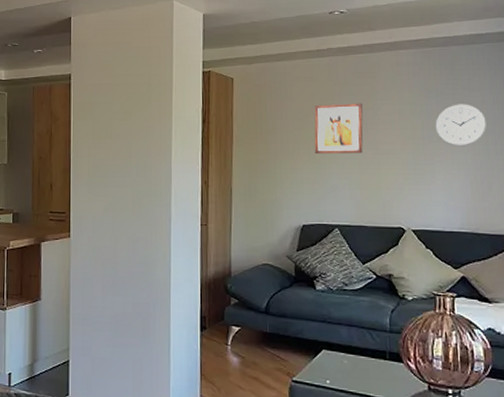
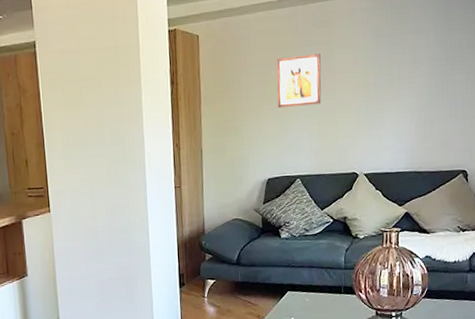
wall clock: present [435,104,487,146] -> none [385,47,430,91]

